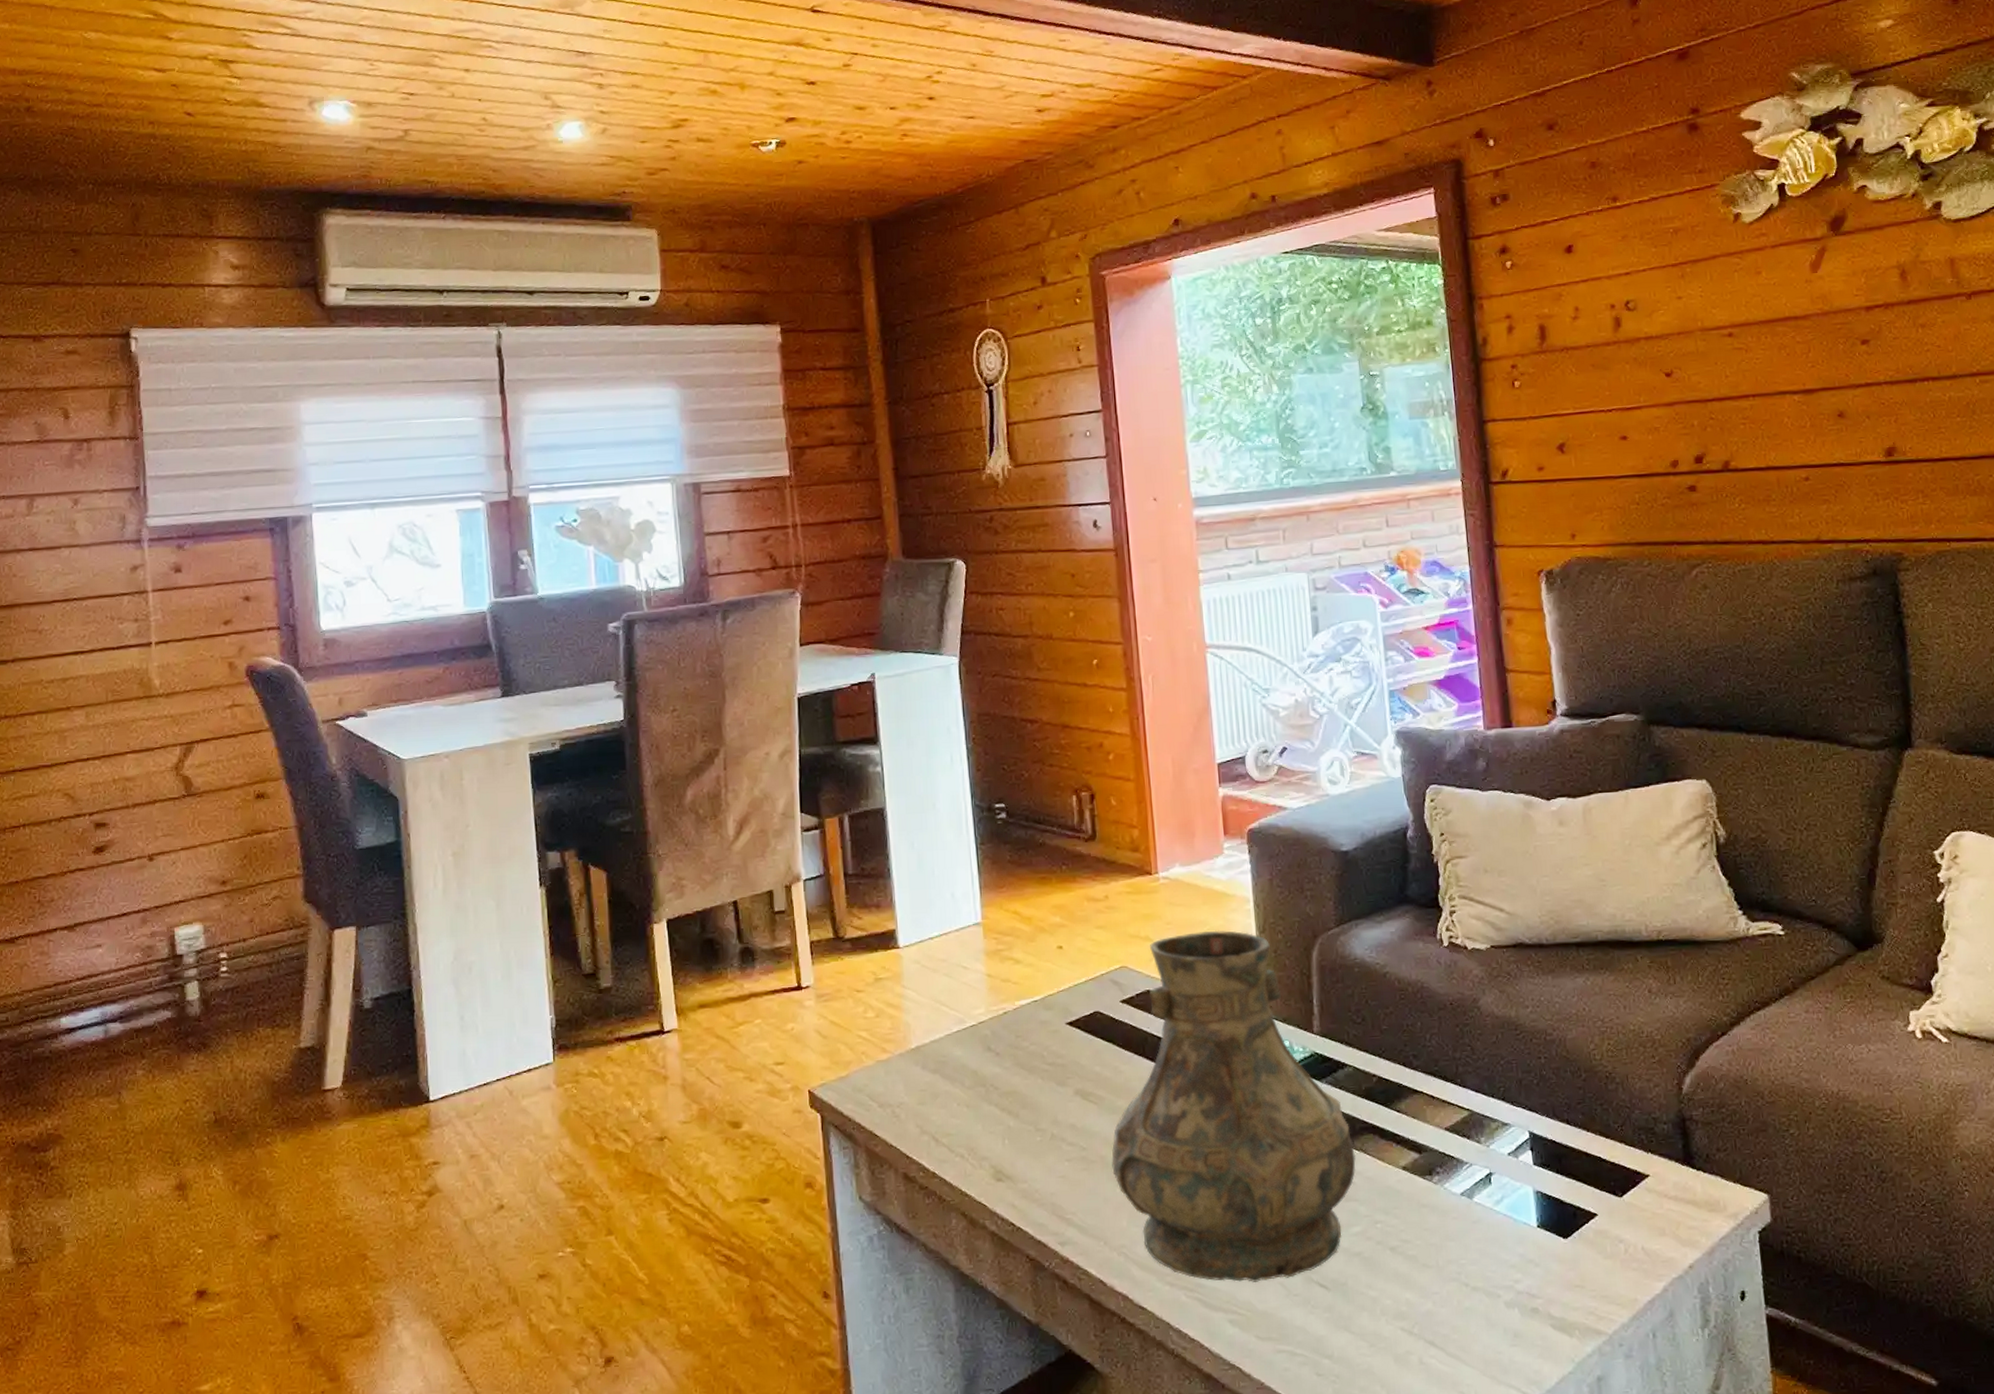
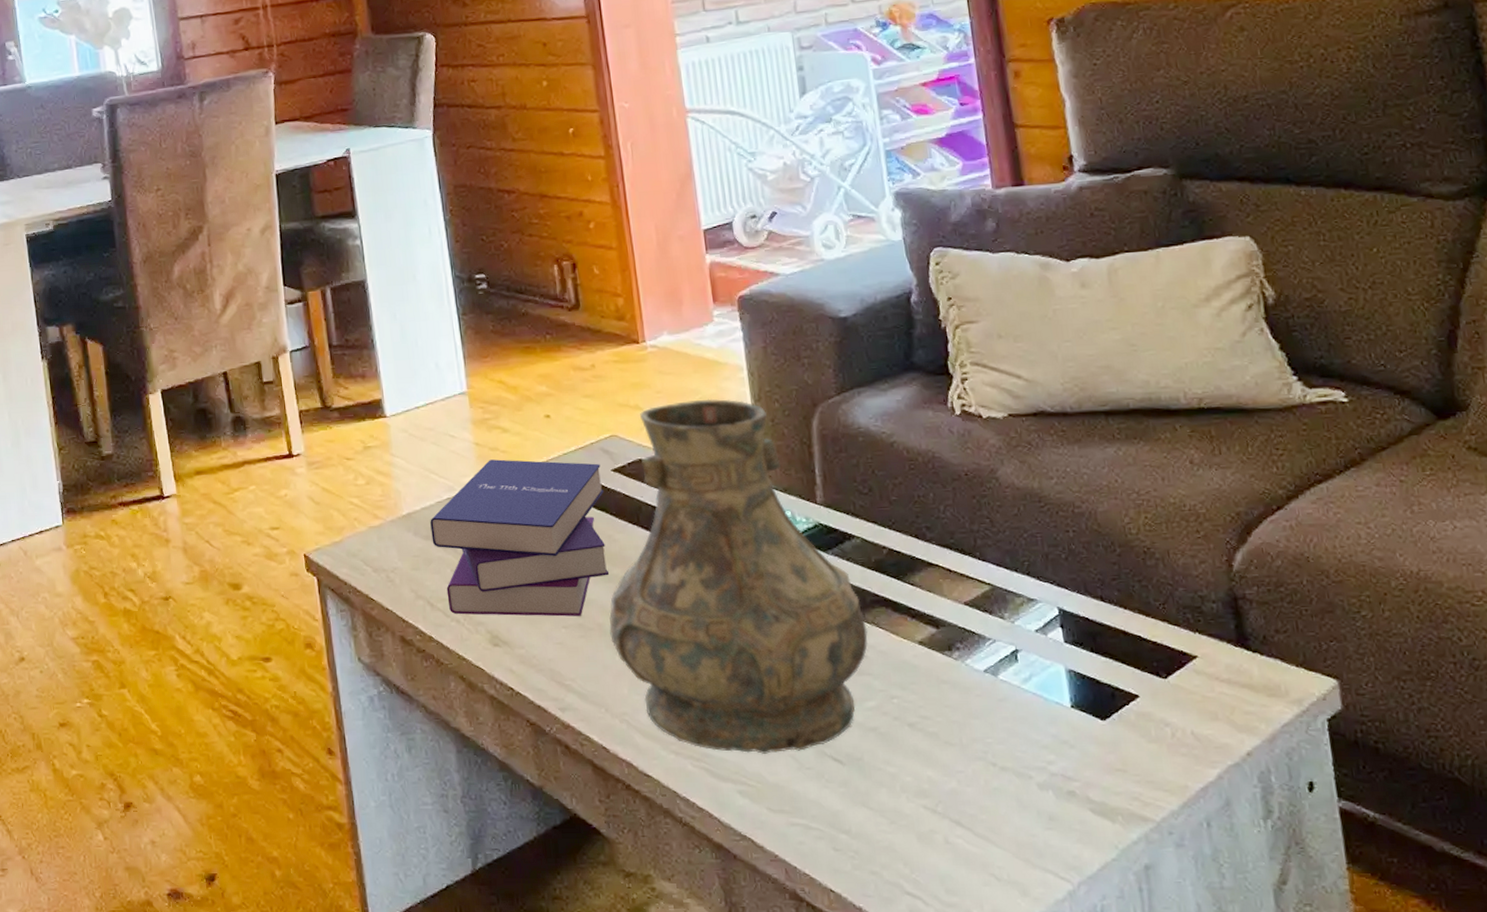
book: none [939,991,1113,1150] -> present [430,459,609,617]

